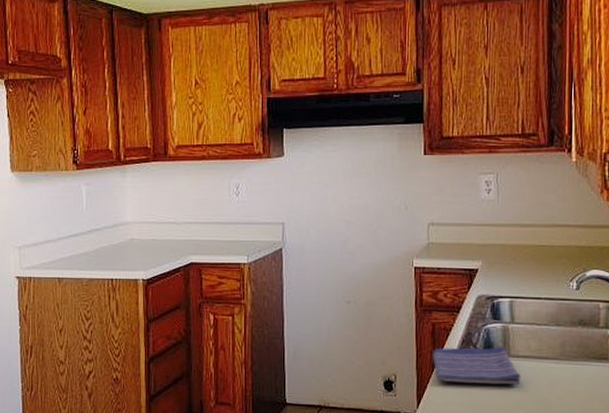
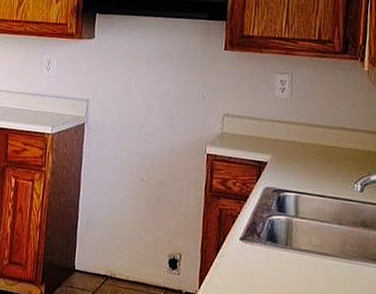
dish towel: present [432,347,521,385] -> none [217,233,301,278]

